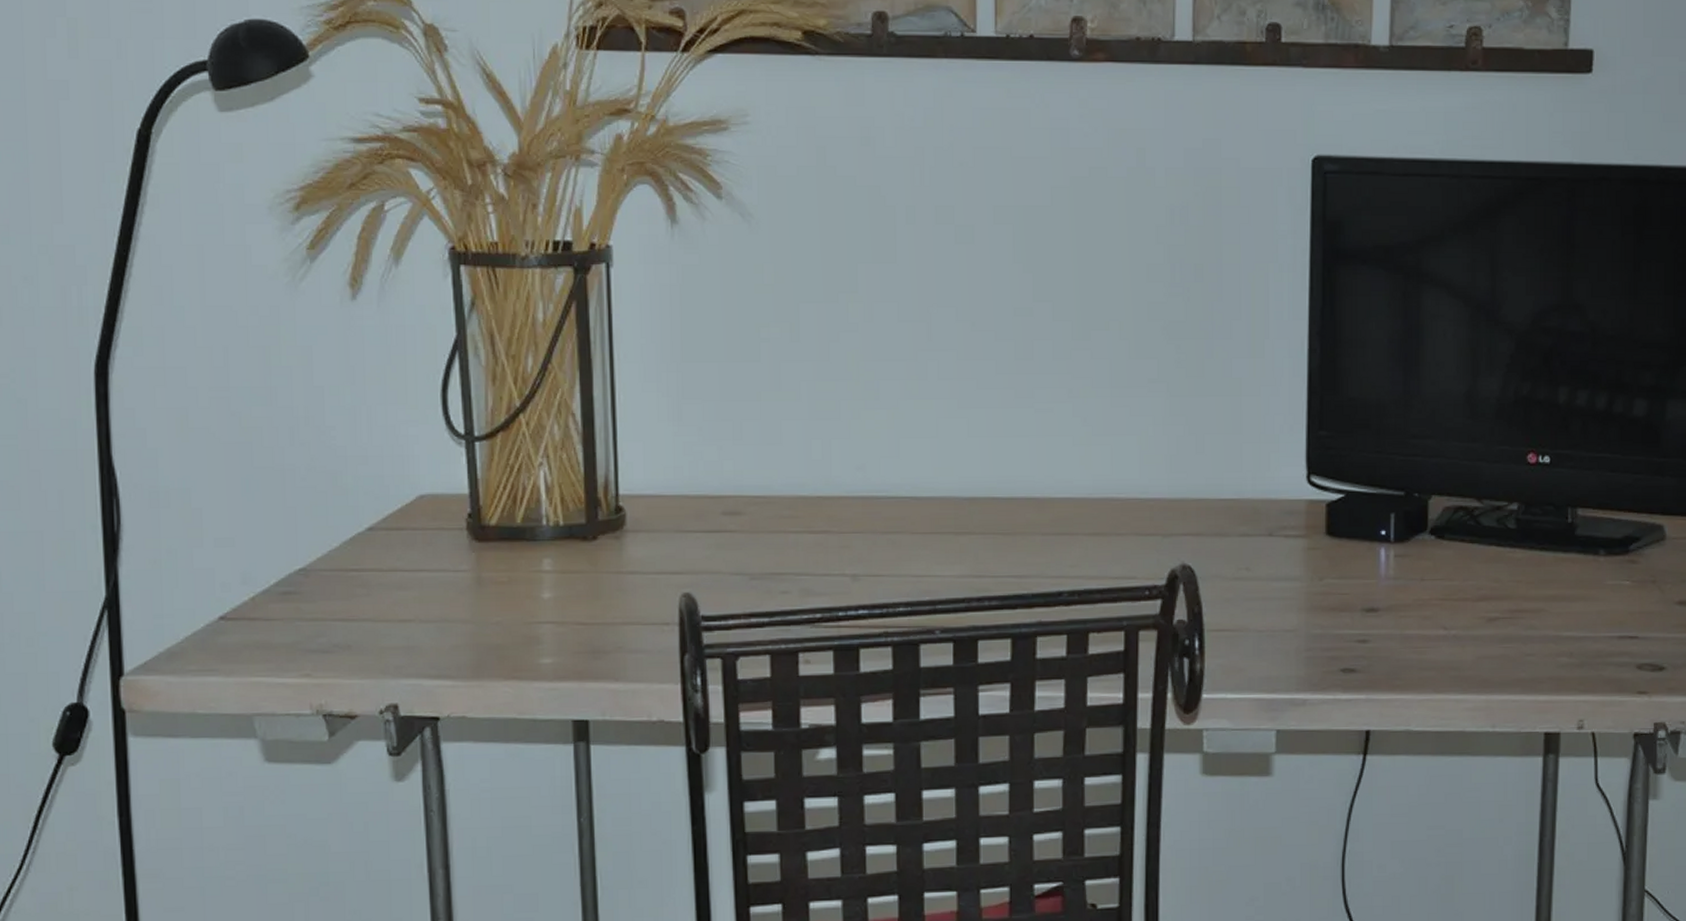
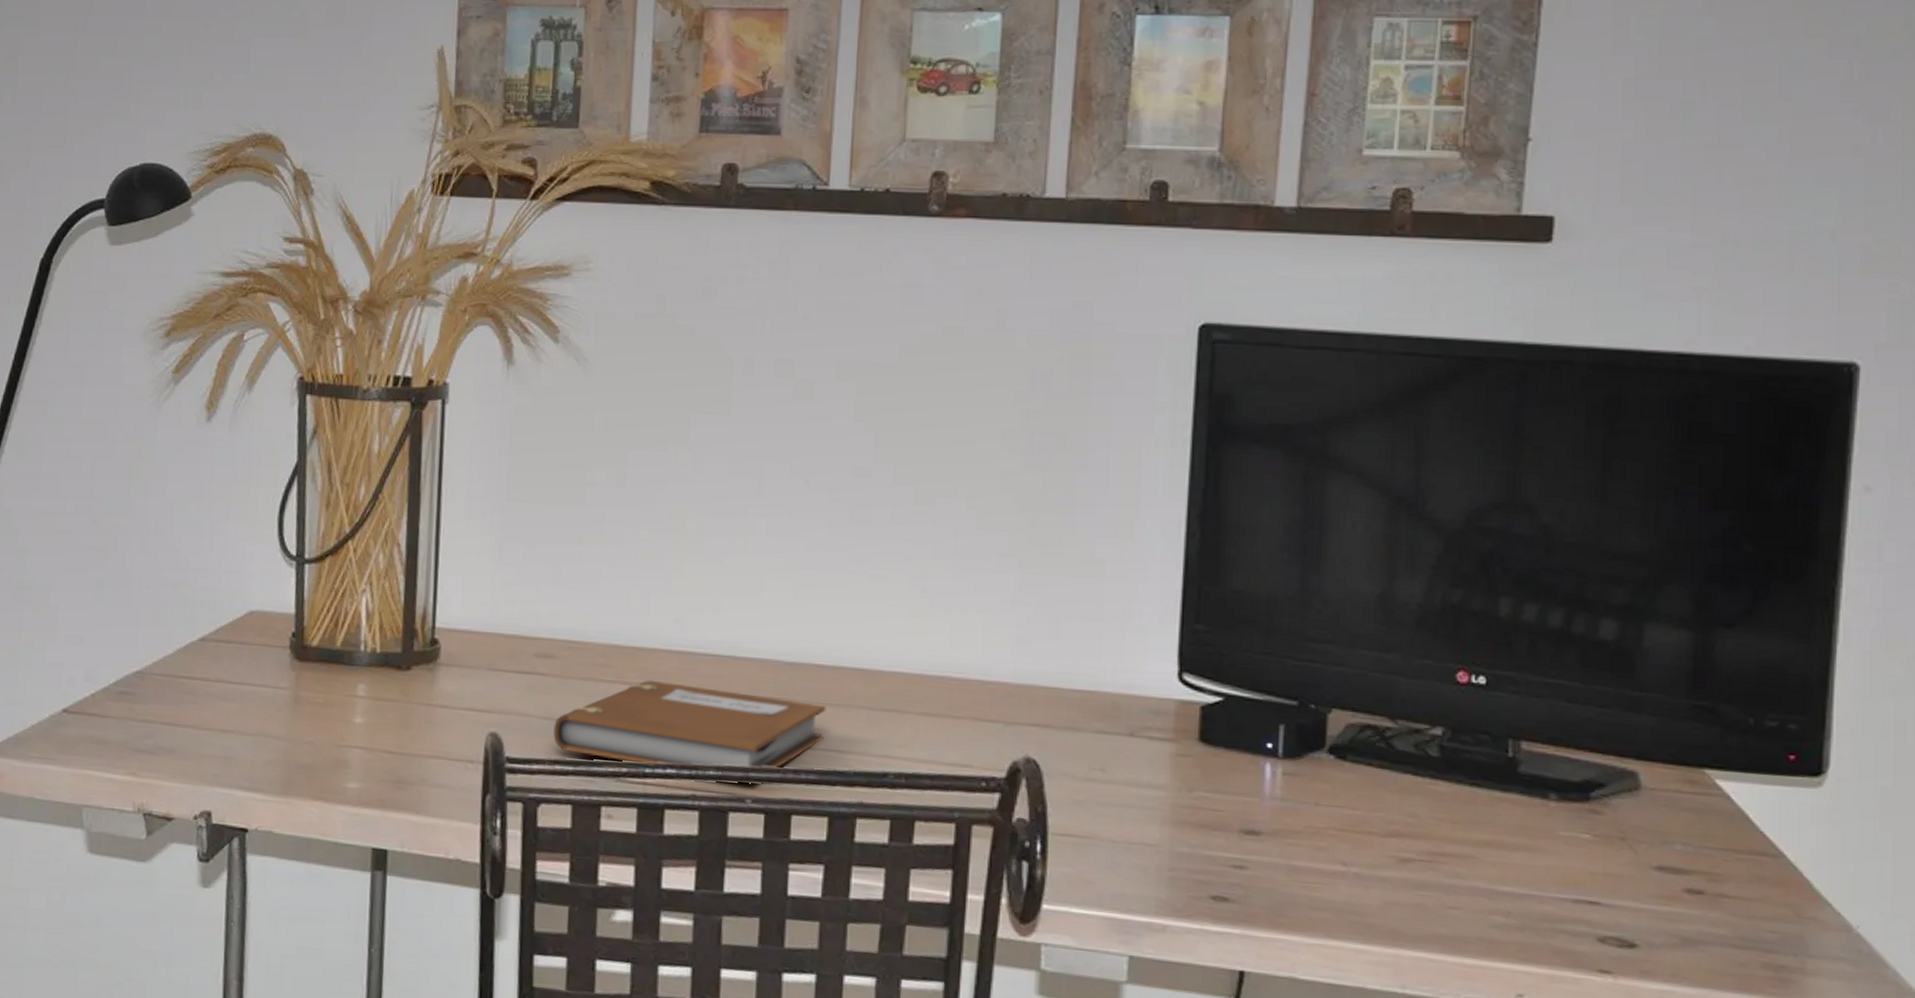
notebook: none [747,527,1004,609] -> present [553,680,826,770]

